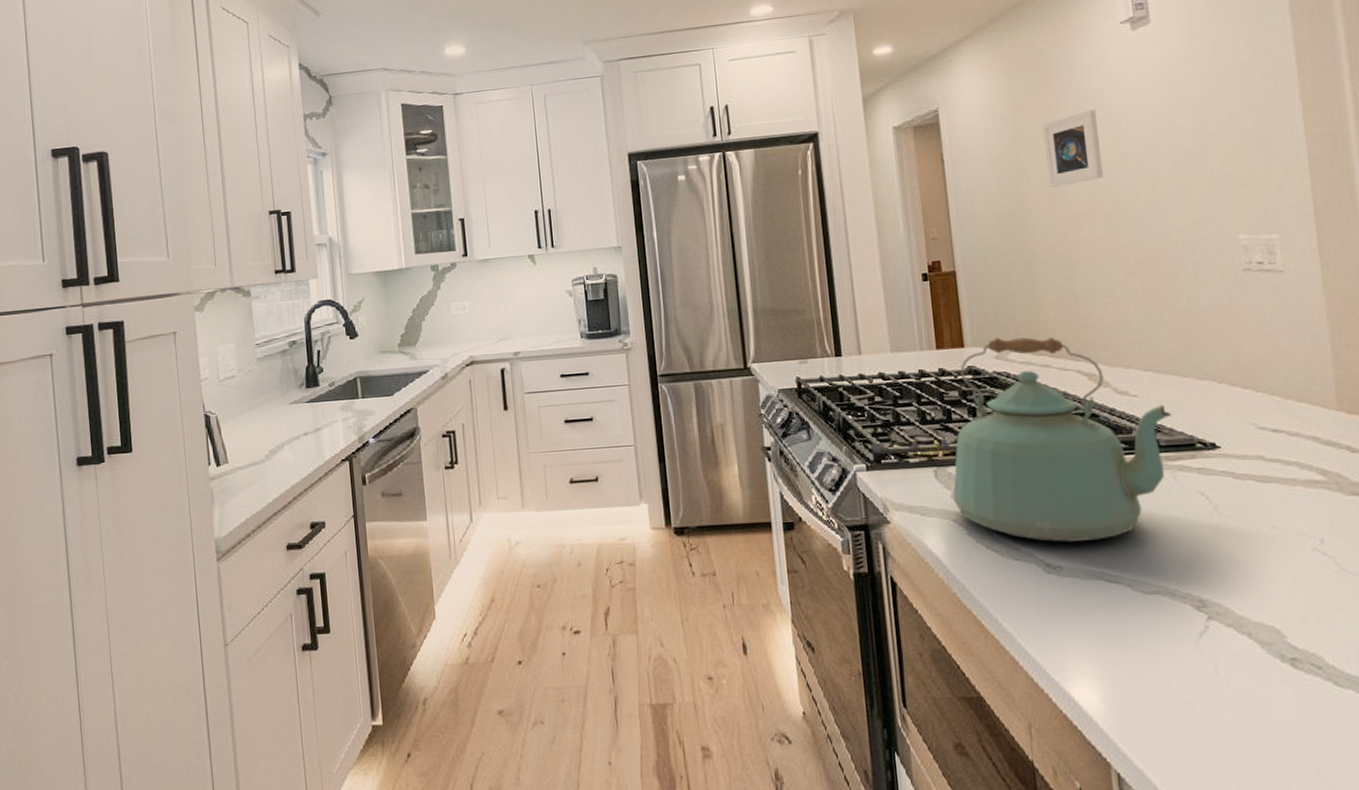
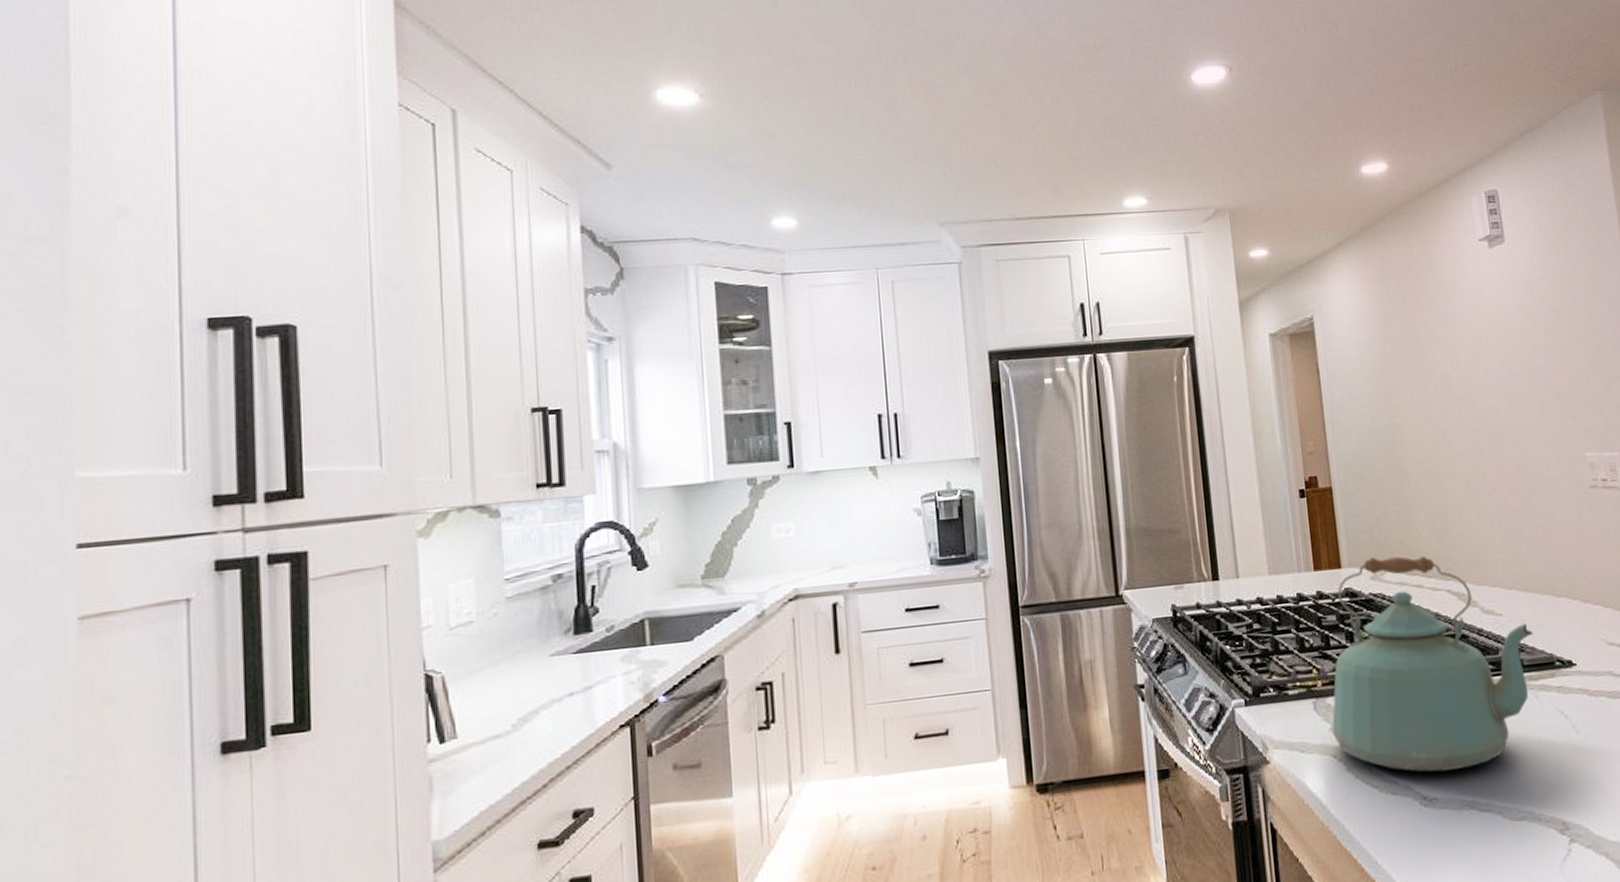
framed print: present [1042,109,1104,187] -> none [1411,324,1468,401]

